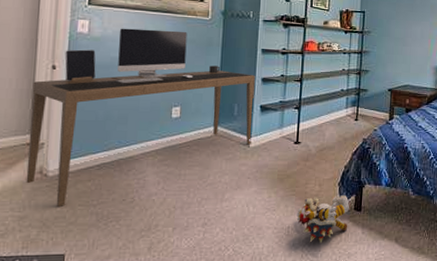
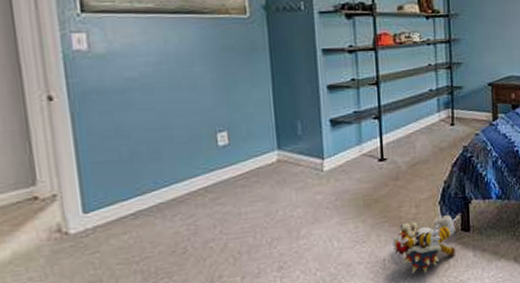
desk: present [26,28,255,207] -> none [25,35,325,269]

